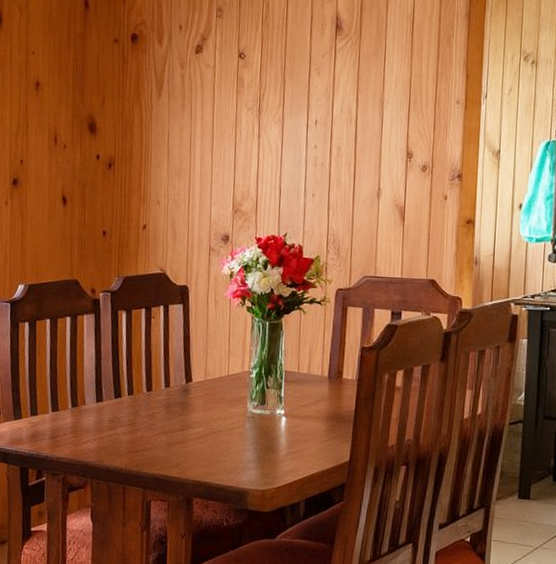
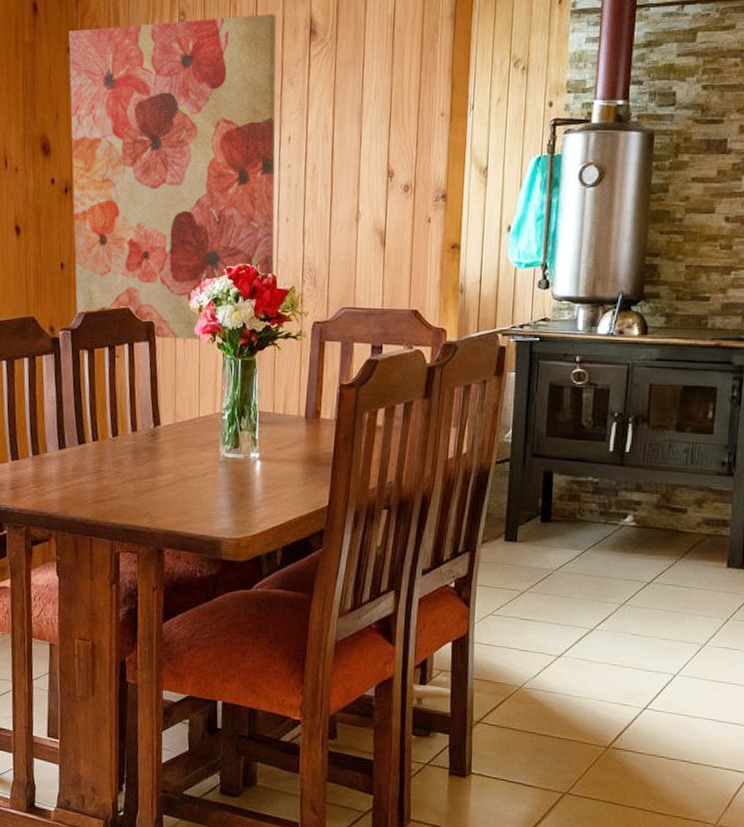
wall art: none [116,11,305,304] -> present [68,14,277,340]

